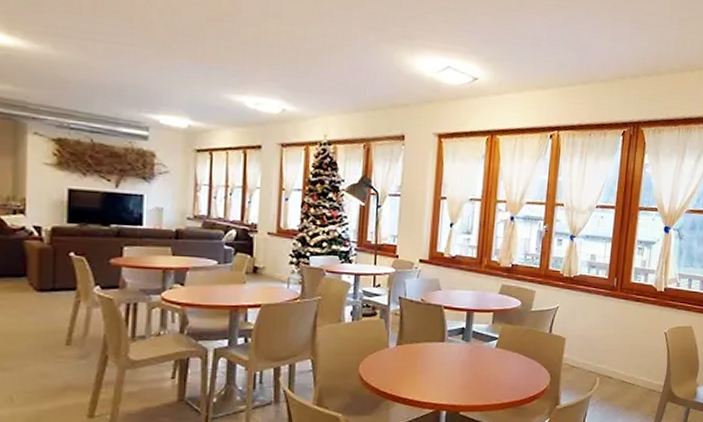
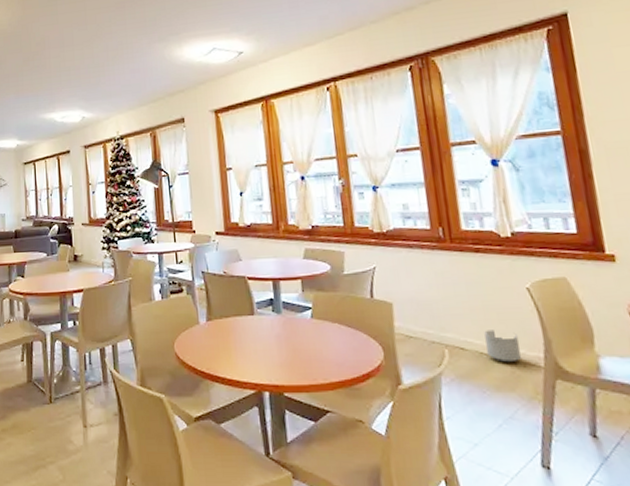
planter: none [627,363,651,389] -> present [484,330,521,363]

